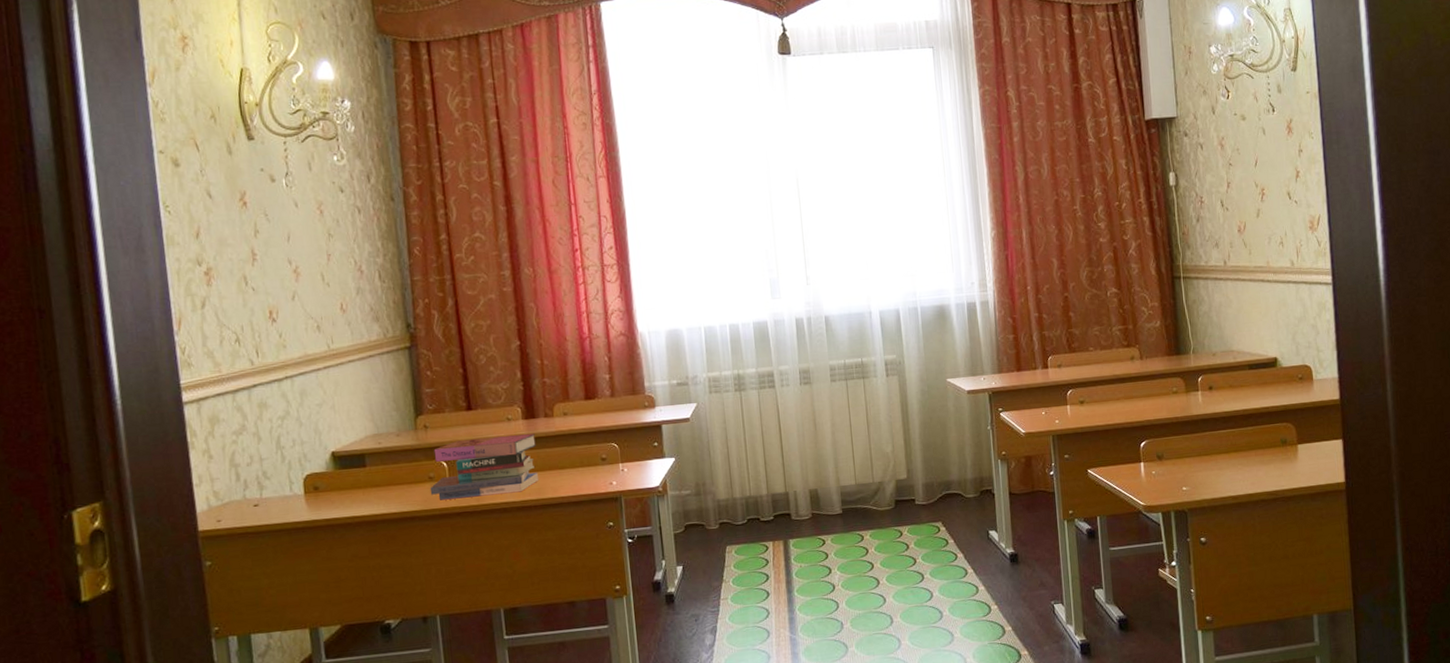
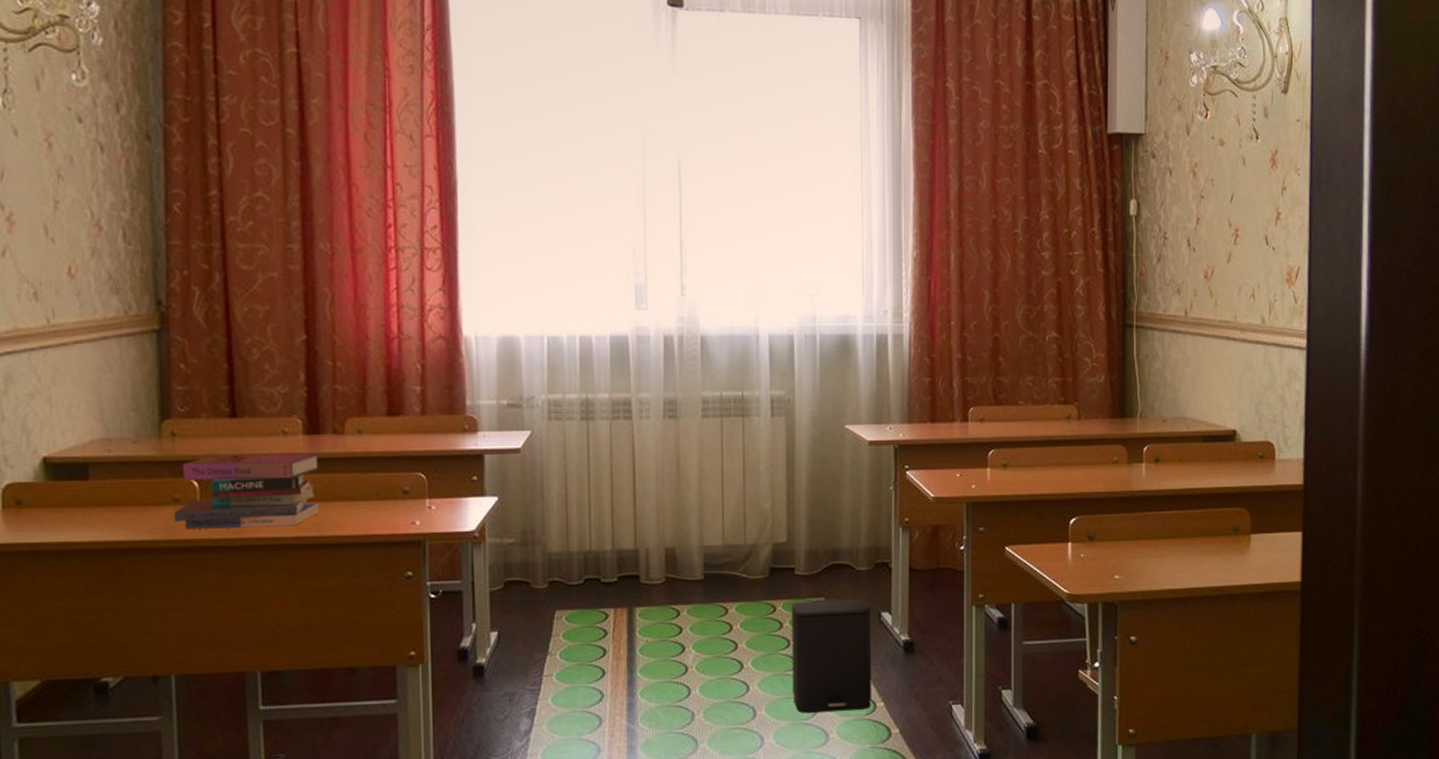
pedal bin: none [915,521,987,618] -> present [791,598,871,713]

